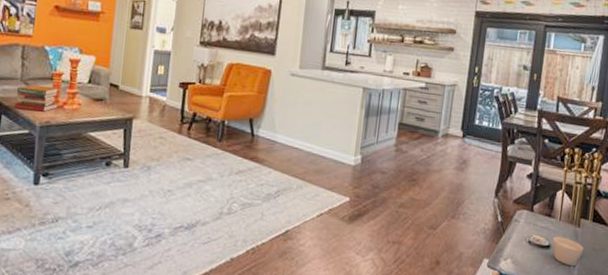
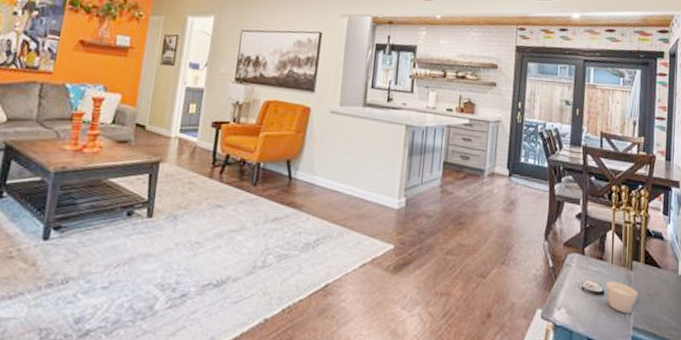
books: present [14,84,58,112] -> none [27,125,78,157]

